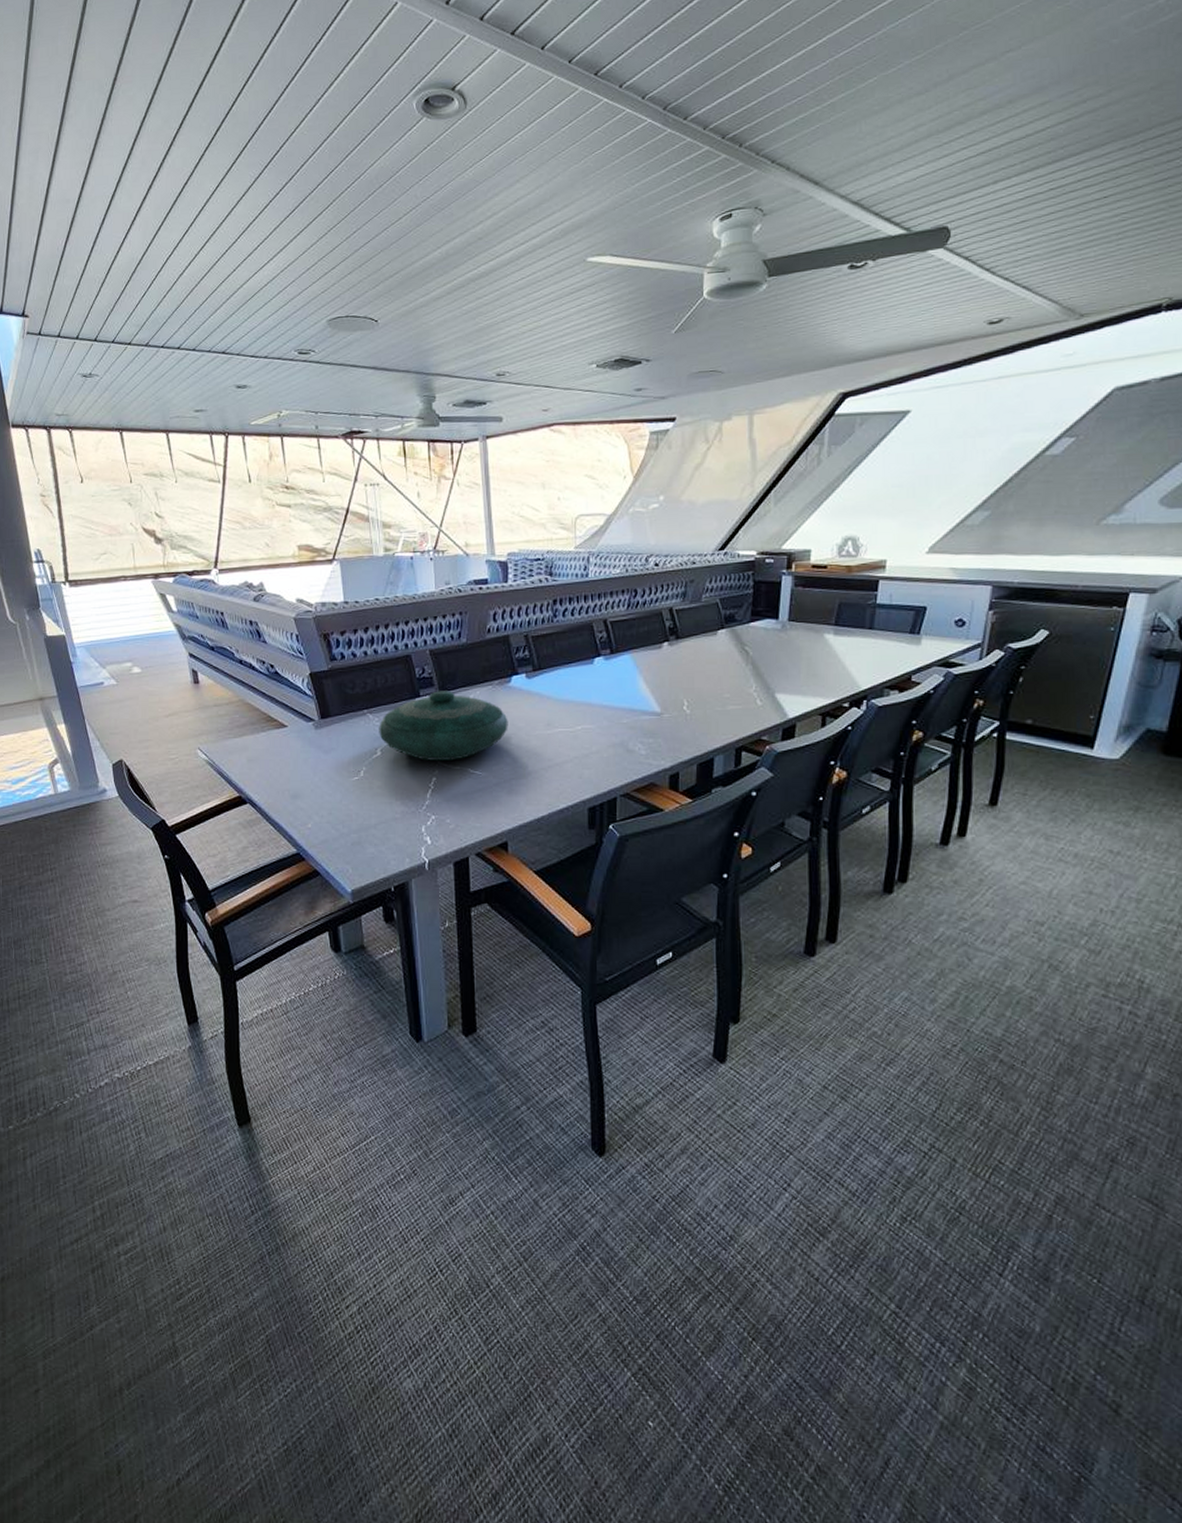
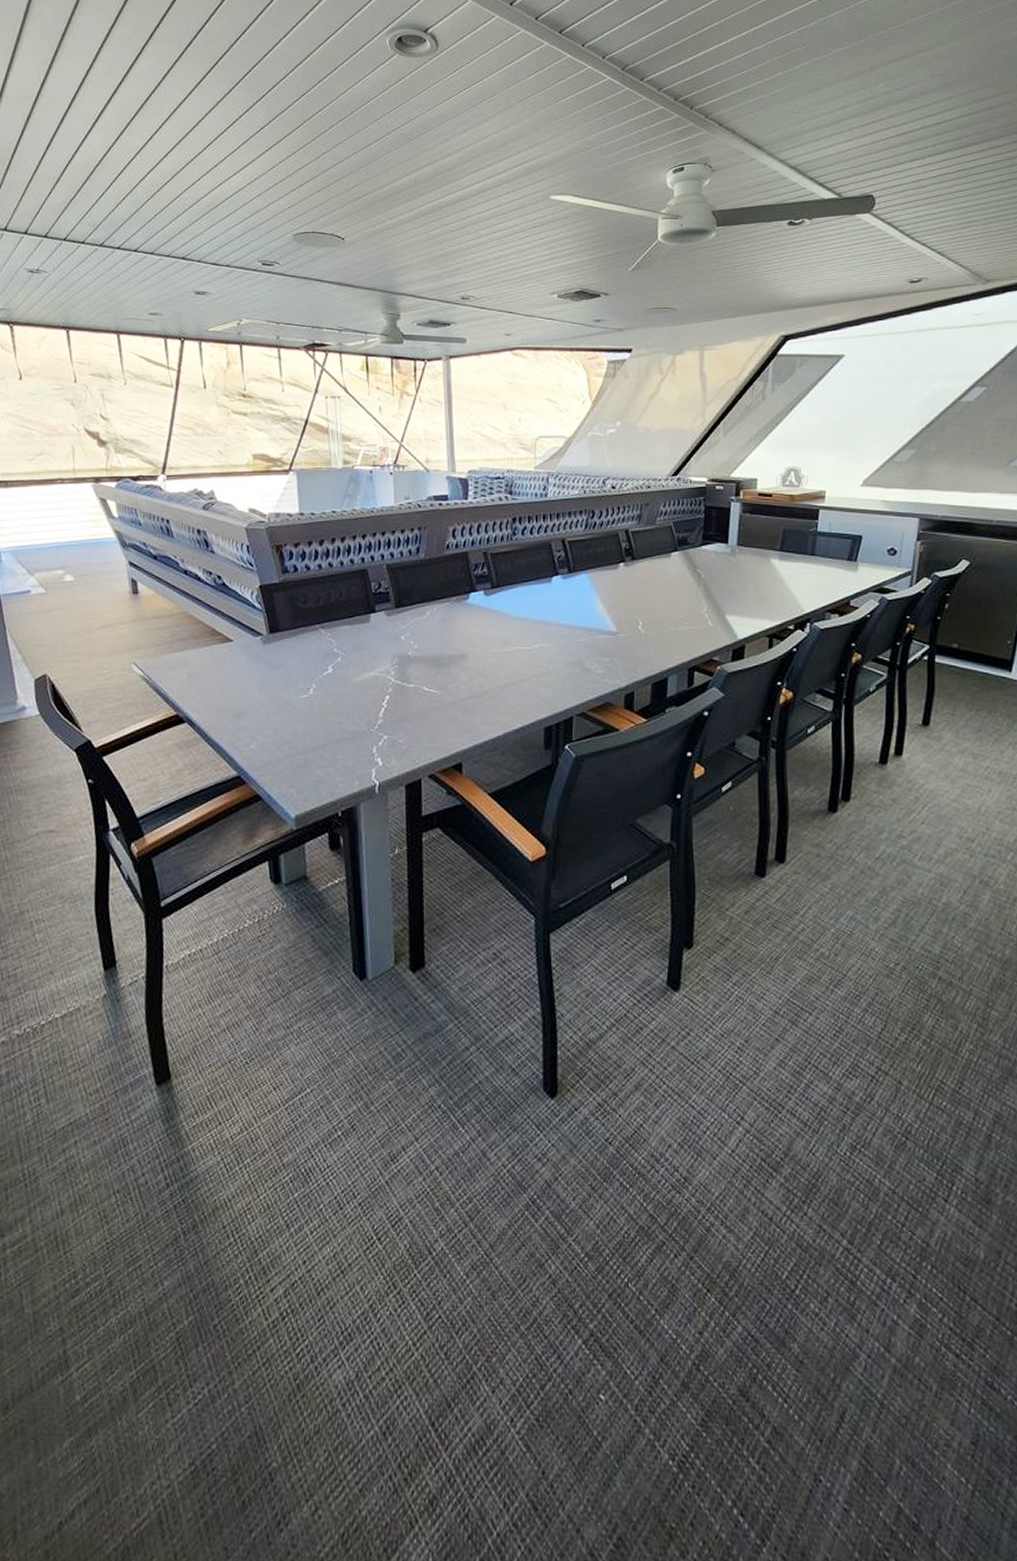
decorative bowl: present [379,691,508,761] -> none [331,606,465,678]

